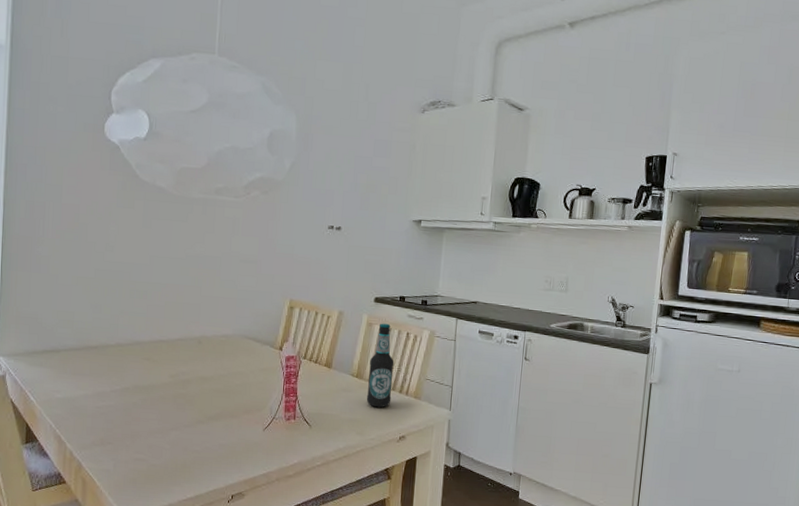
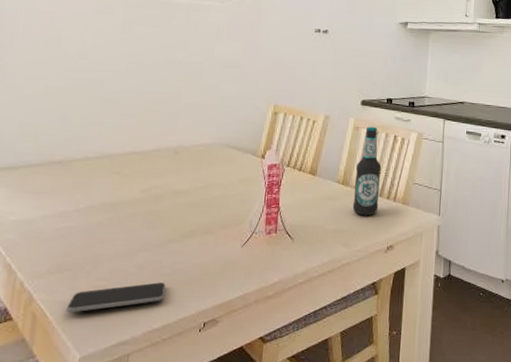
smartphone: none [110,458,197,480] -> present [66,282,166,313]

